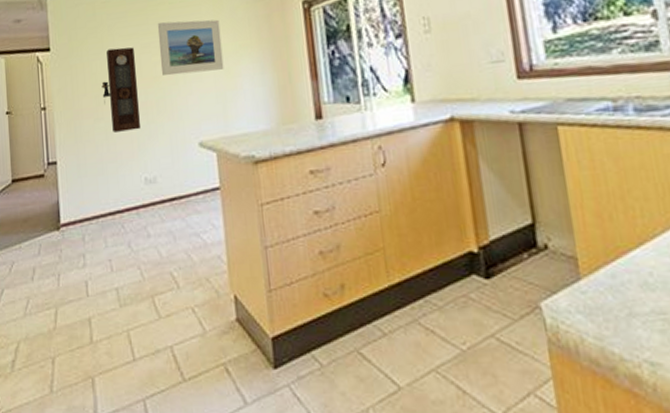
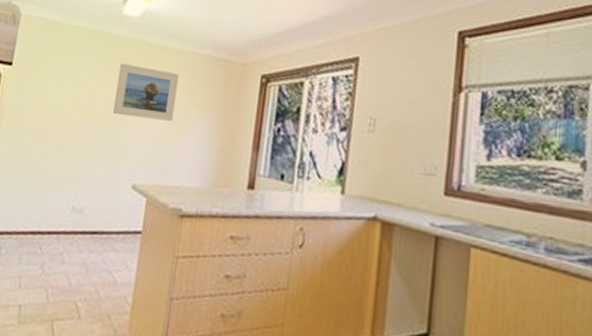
pendulum clock: present [101,47,141,132] -> none [51,77,92,160]

